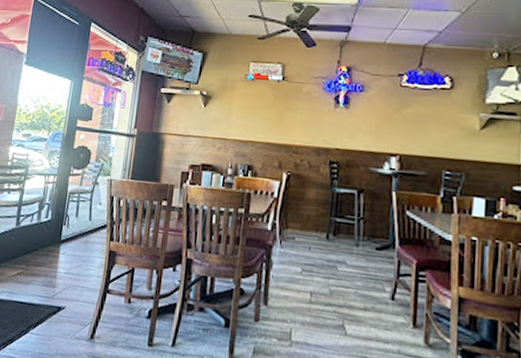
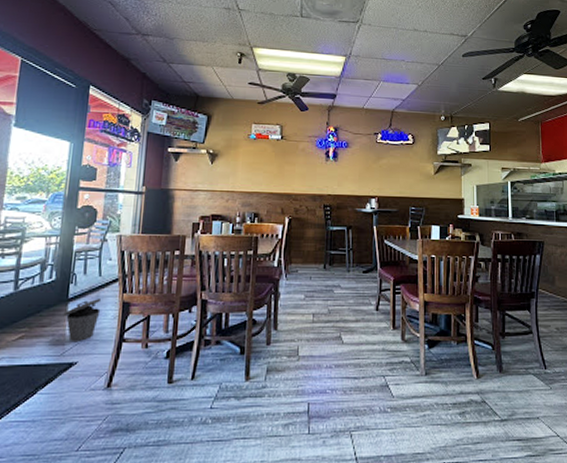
trash can: none [55,243,90,286] -> present [63,297,102,341]

